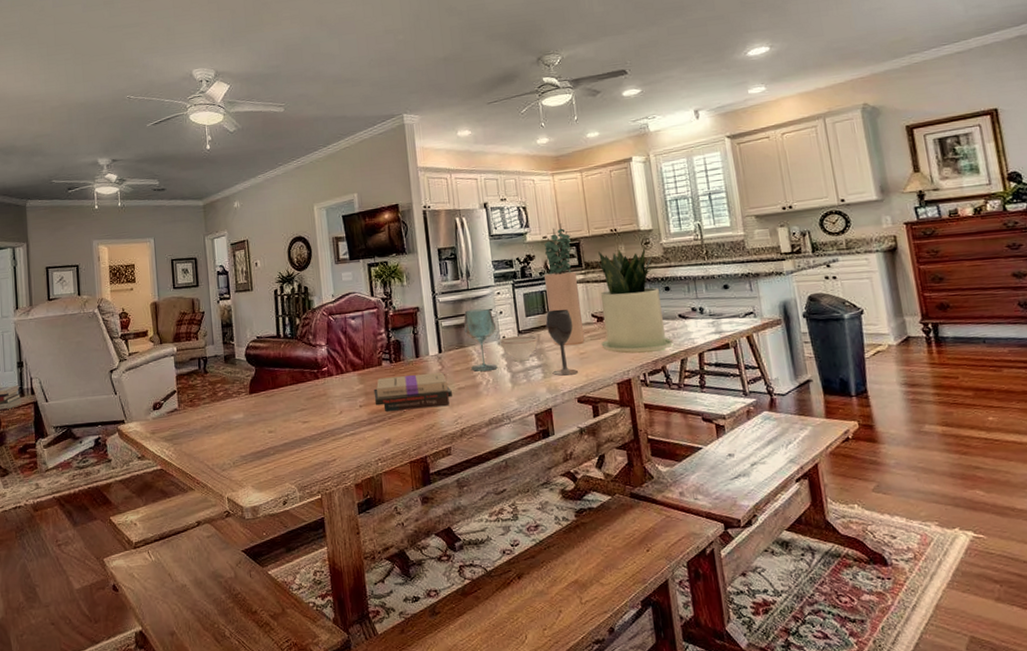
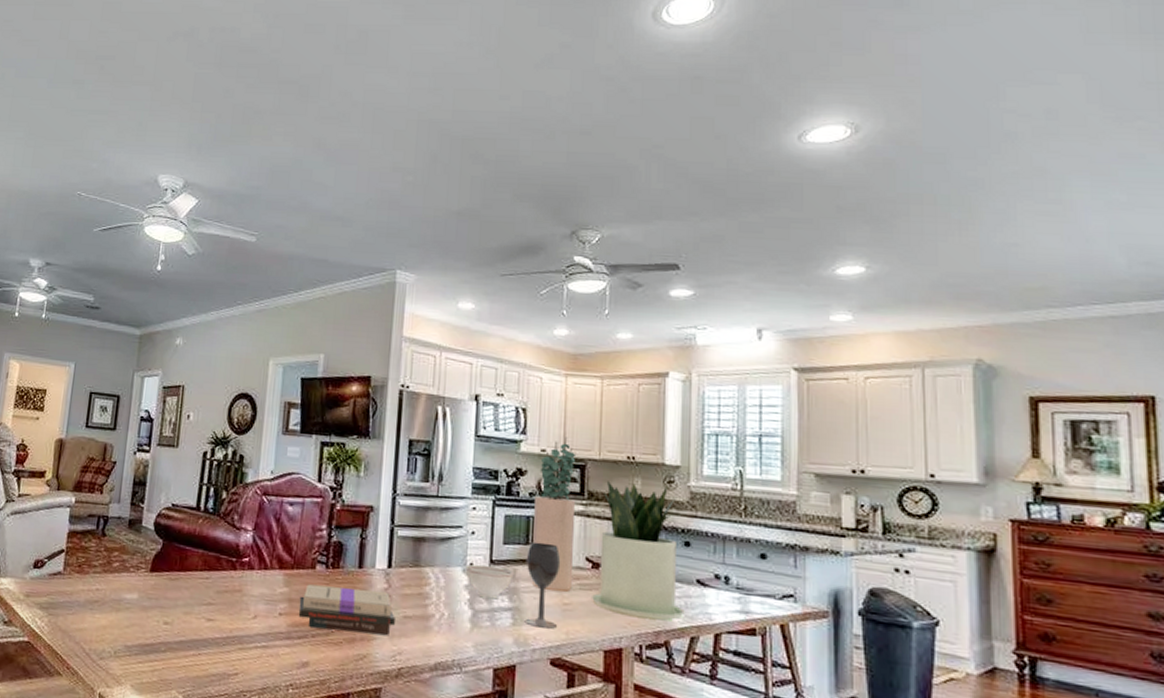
wine glass: present [463,308,498,371] -> none [423,521,465,602]

